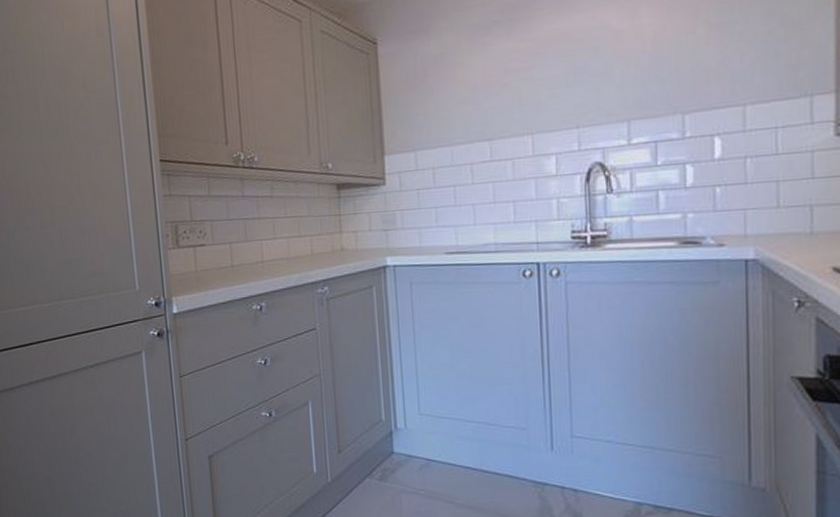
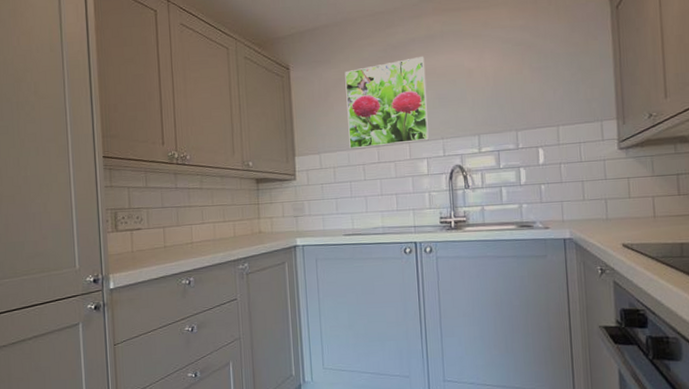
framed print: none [448,17,559,145] -> present [345,57,429,150]

